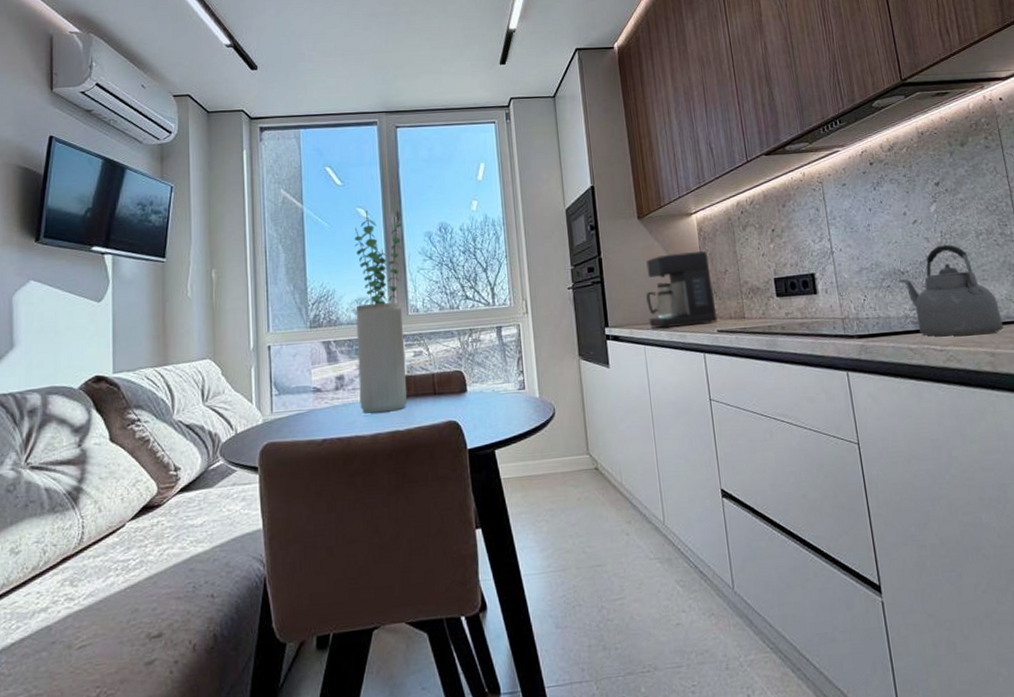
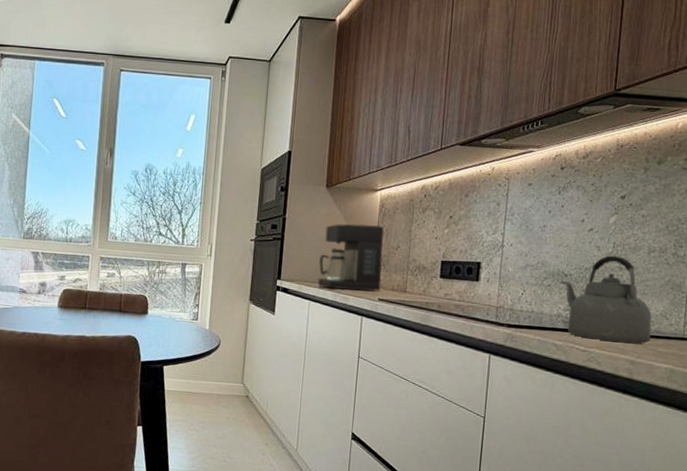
vase: present [354,210,408,414] -> none [56,143,113,320]

